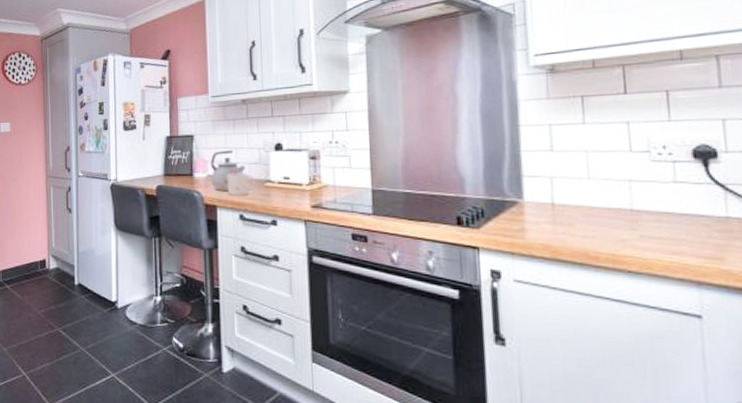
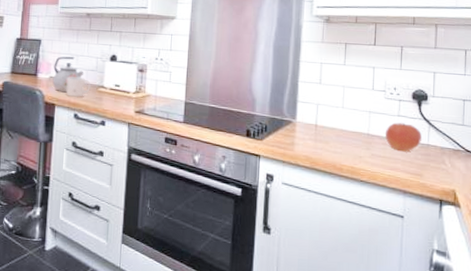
fruit: none [657,191,716,228] -> present [385,122,422,151]

